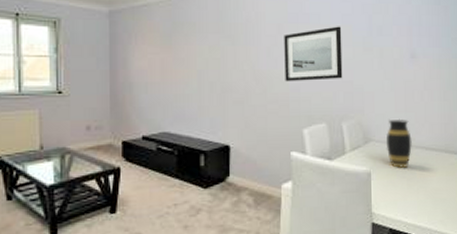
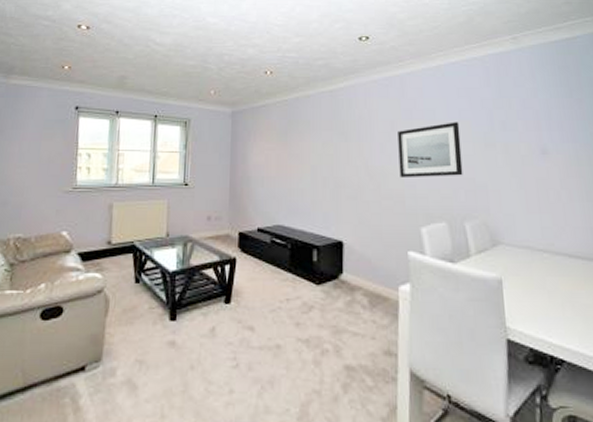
vase: present [386,118,412,169] -> none [518,220,551,278]

